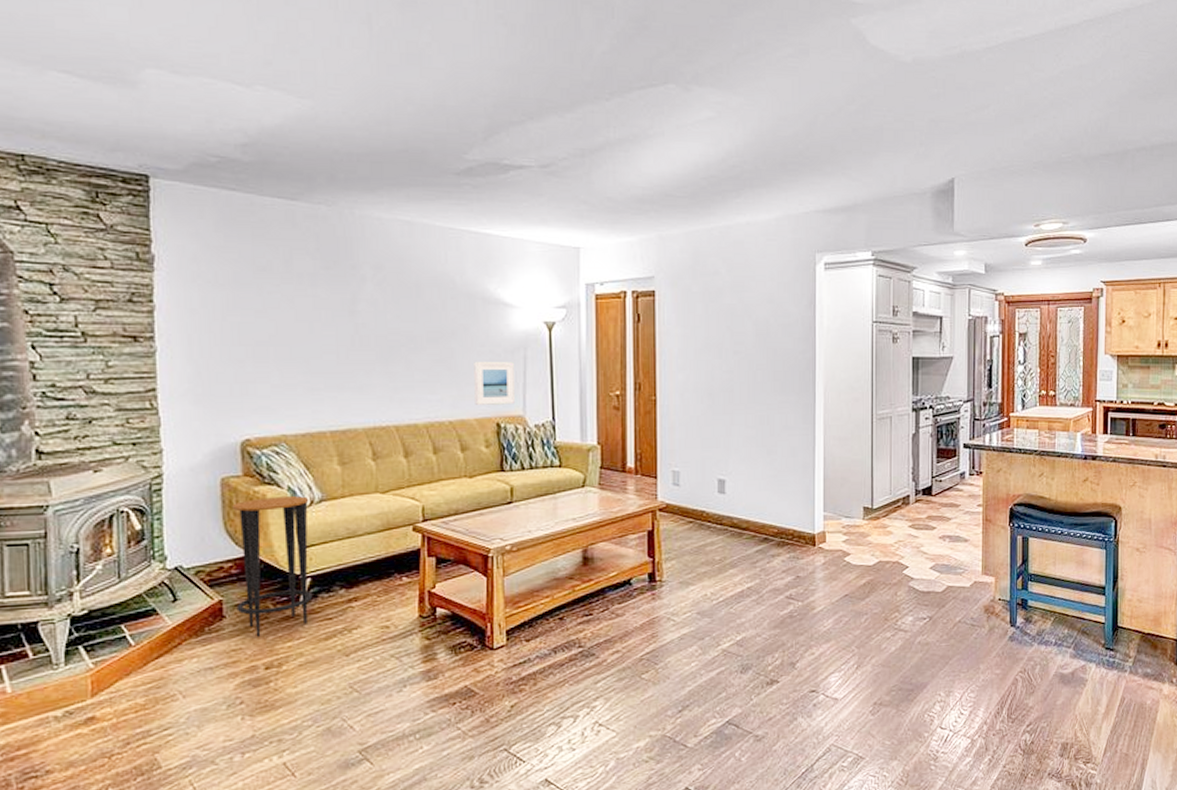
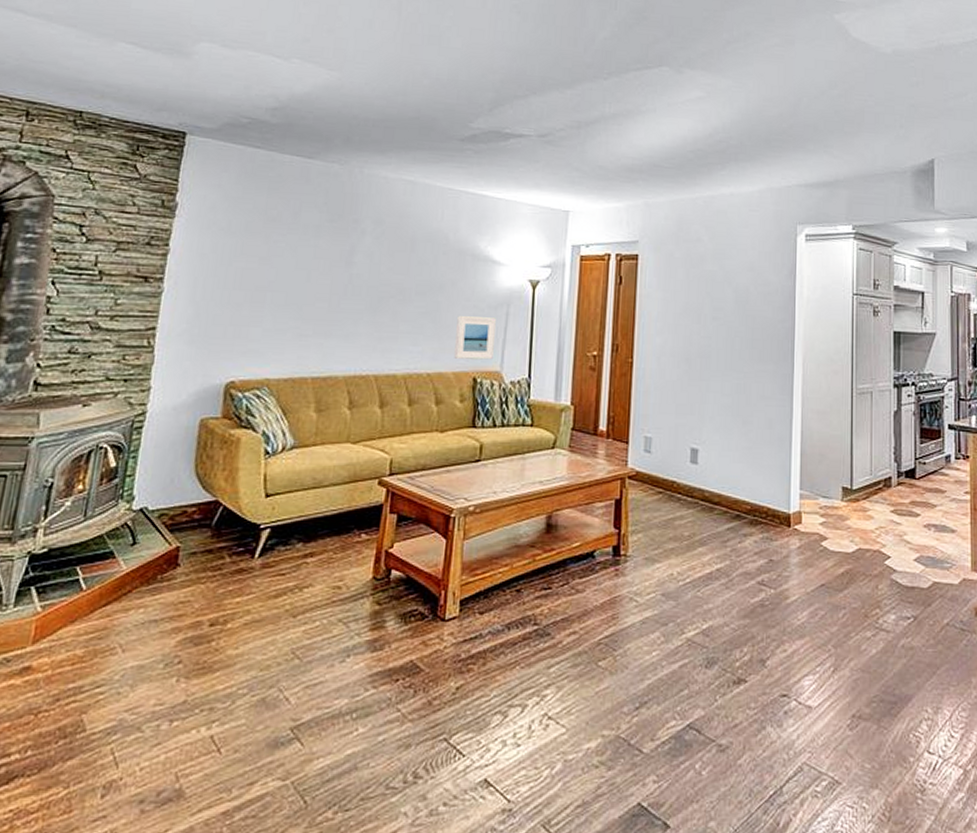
side table: present [232,496,313,637] -> none [192,441,282,589]

